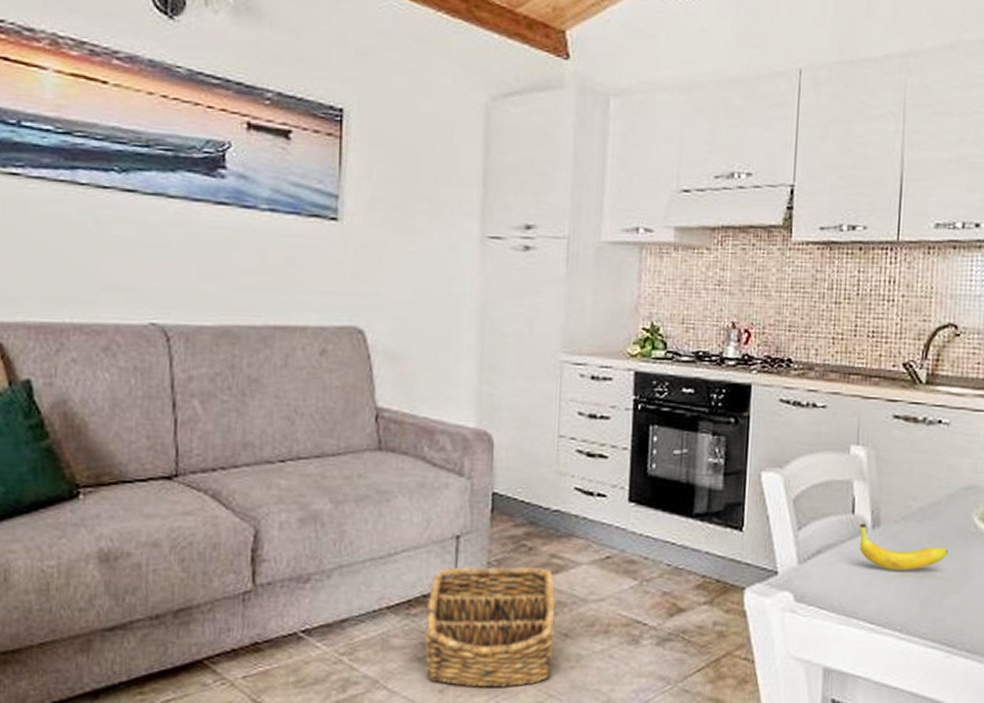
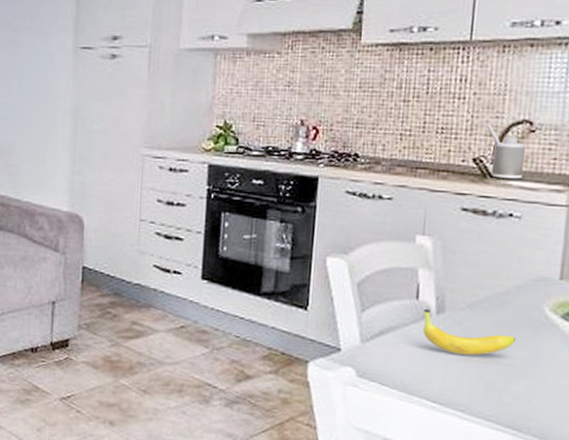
basket: present [424,566,556,687] -> none [25,328,136,431]
soap dispenser: none [914,328,952,384] -> present [486,124,526,179]

